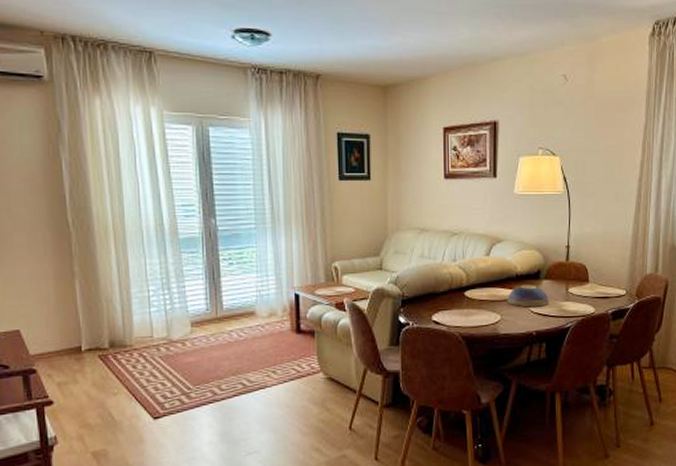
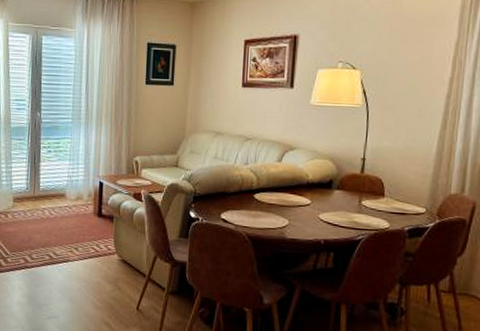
decorative bowl: present [507,285,549,307] -> none [296,193,340,216]

